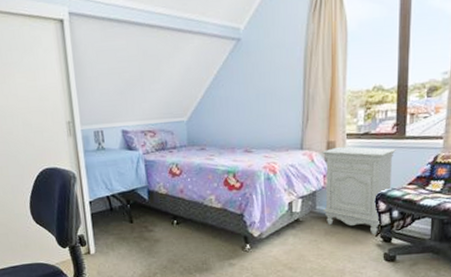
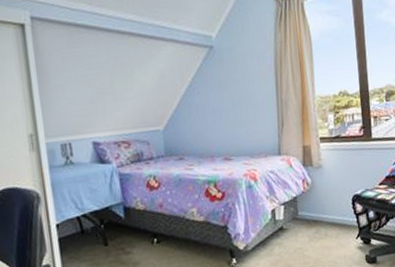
nightstand: present [321,146,396,234] -> none [298,150,365,237]

